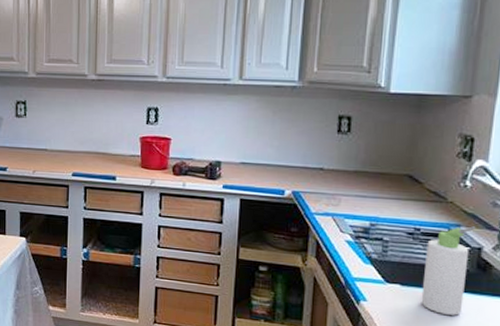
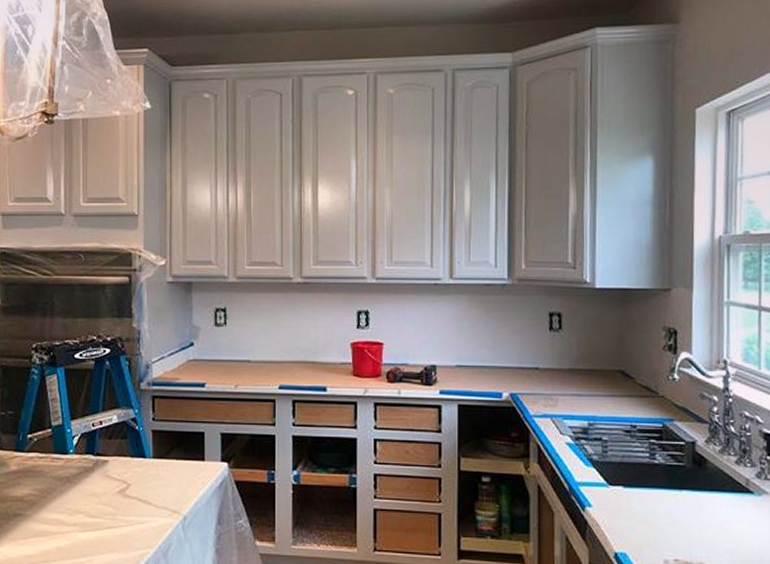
bottle: present [421,226,476,316] -> none [643,420,688,515]

